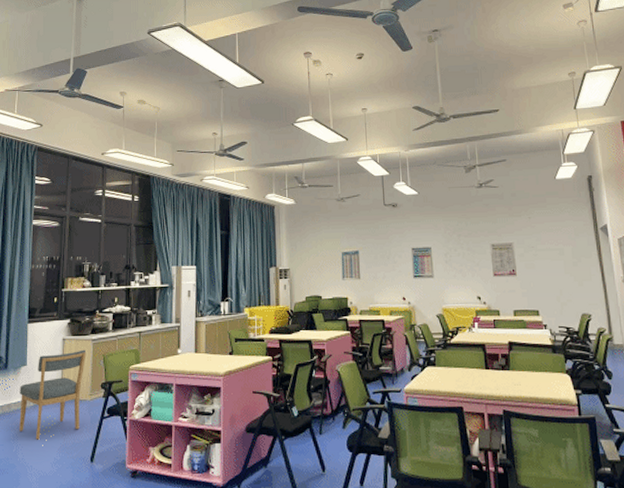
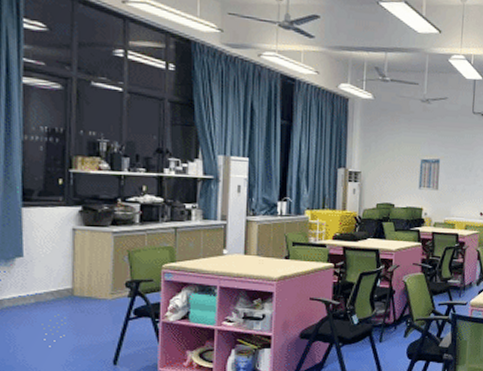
chair: present [19,349,87,440] -> none [15,242,106,340]

